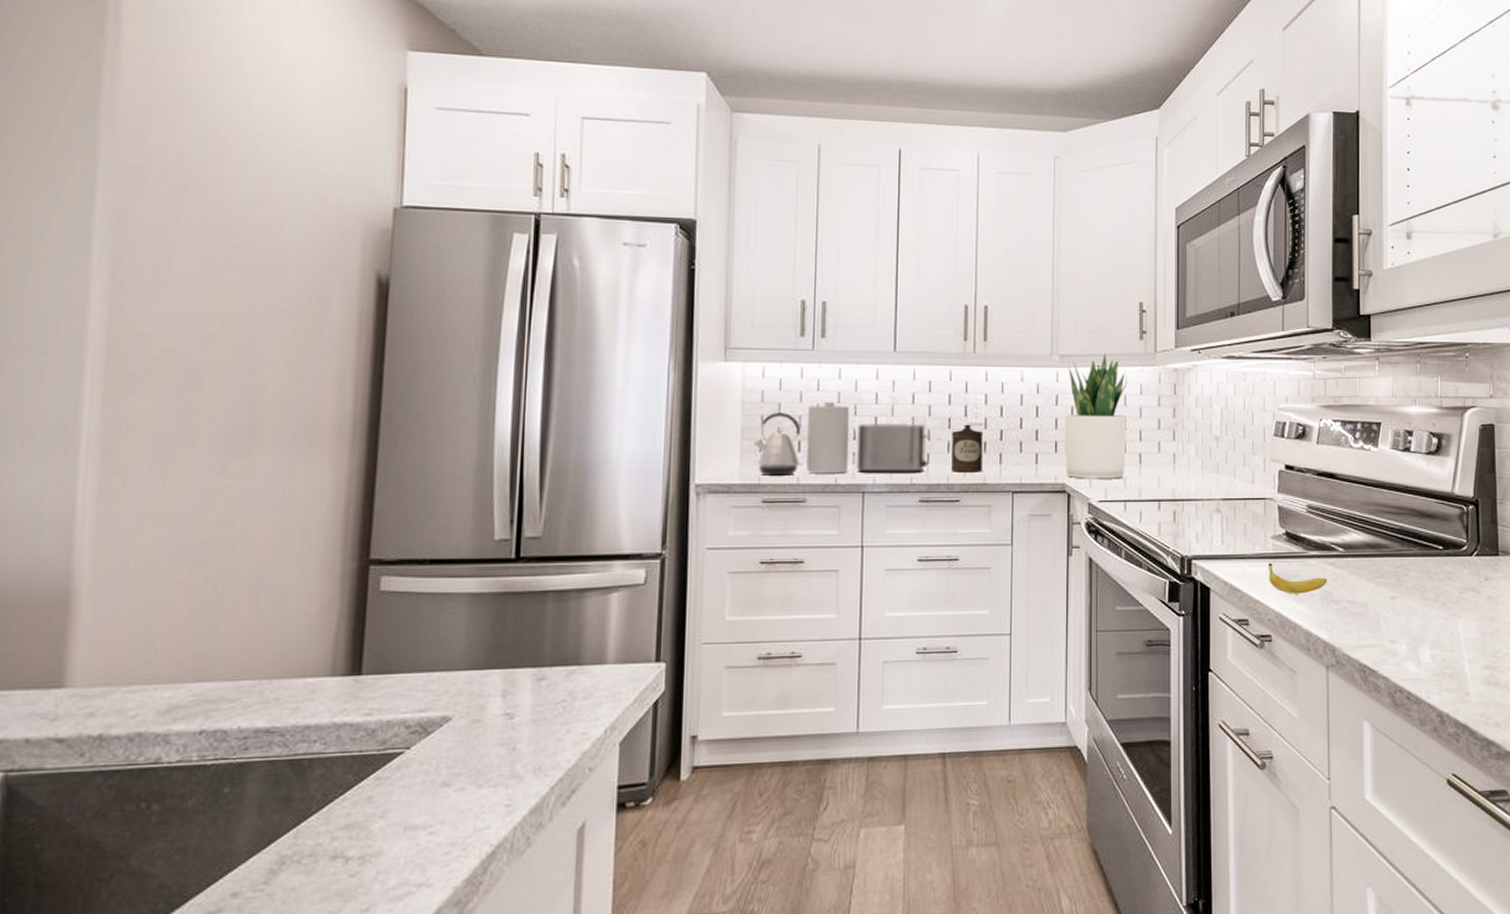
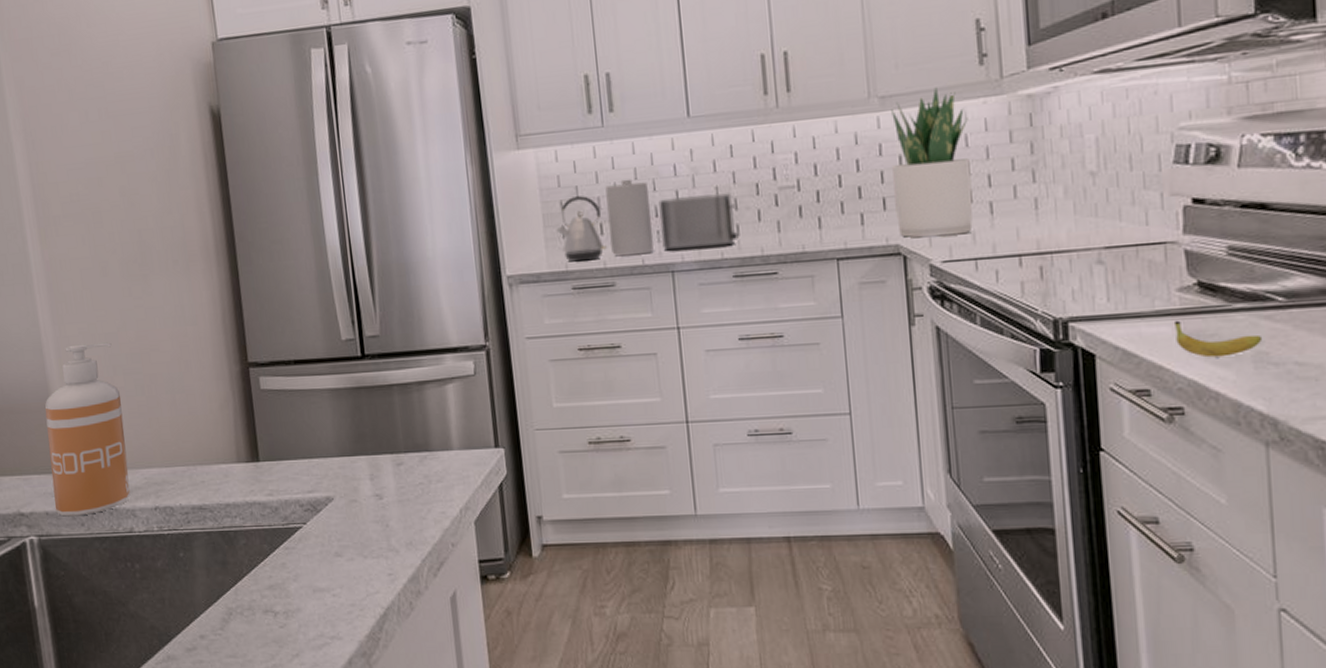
soap dispenser: none [41,526,182,745] -> present [44,342,131,517]
canister: present [951,424,983,472] -> none [761,188,800,243]

